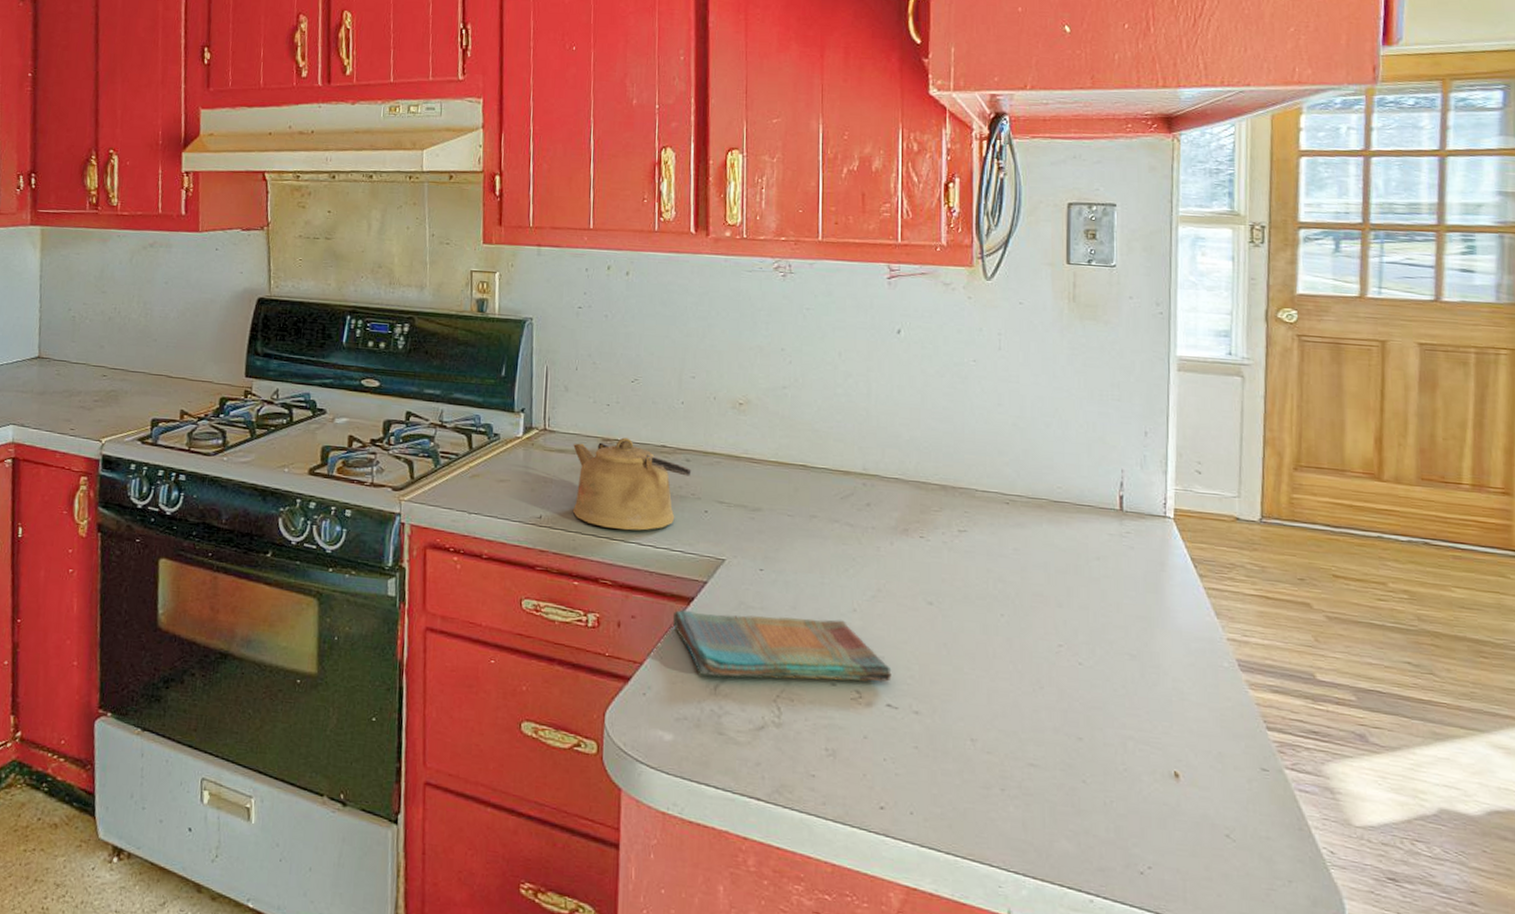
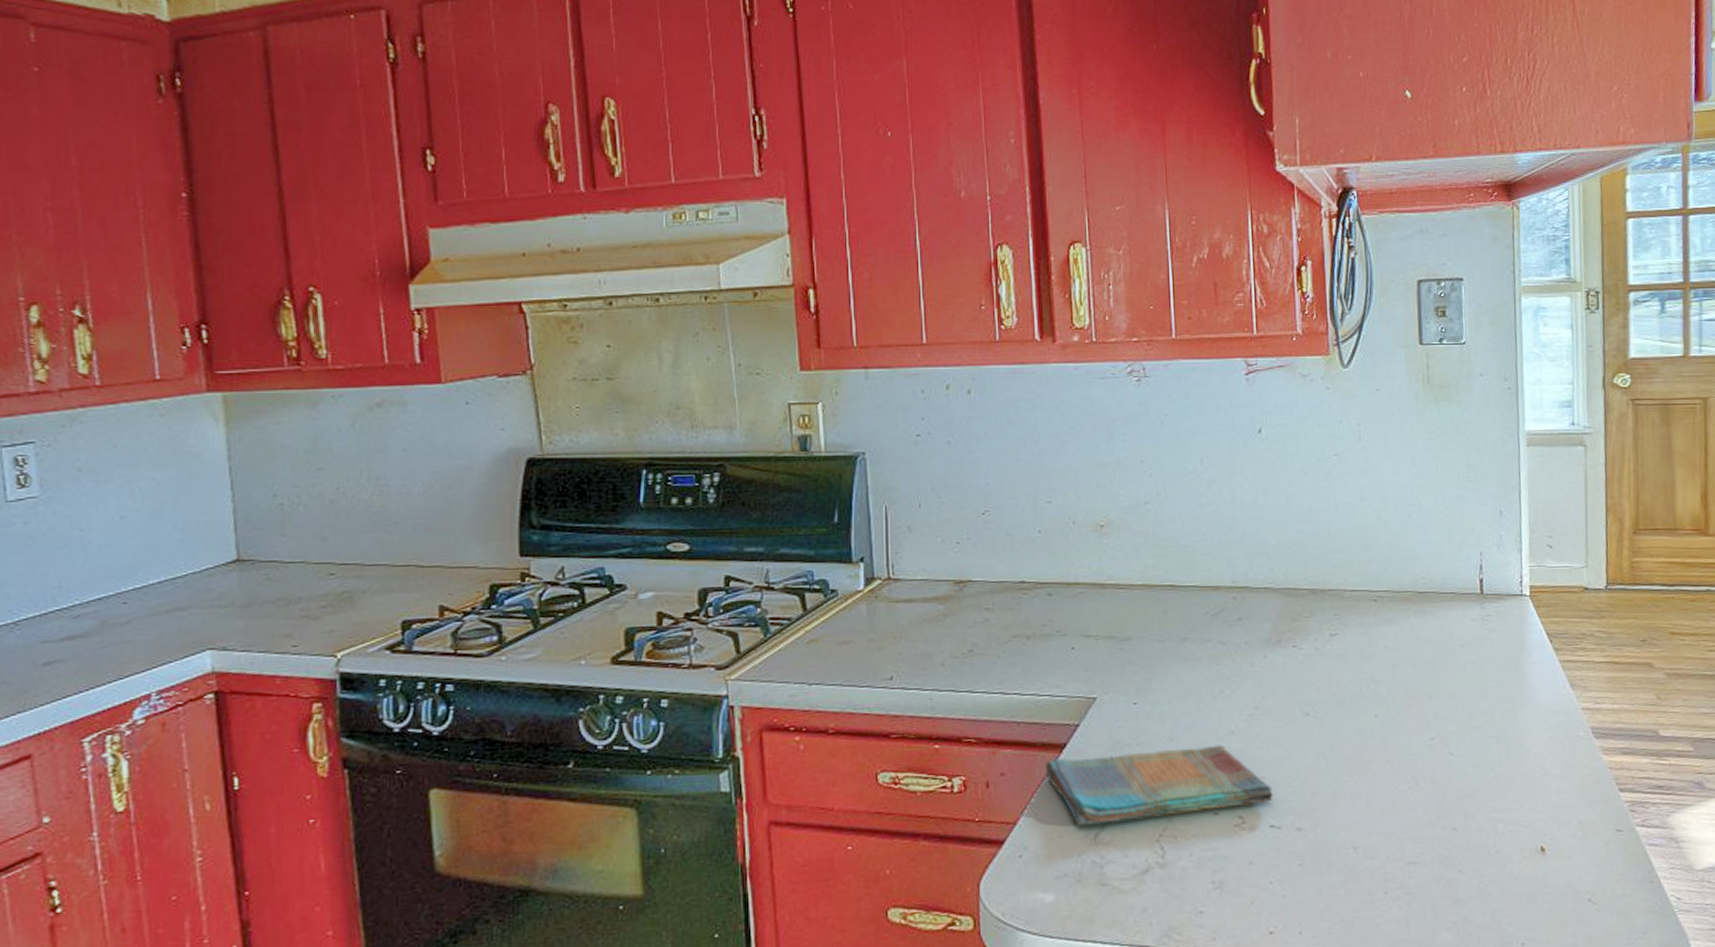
kettle: present [572,437,692,531] -> none [922,577,1054,681]

